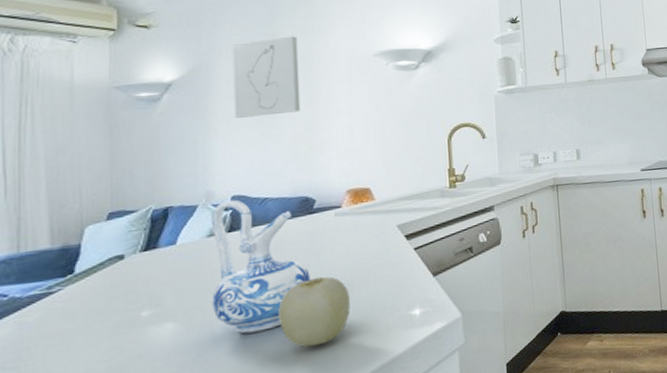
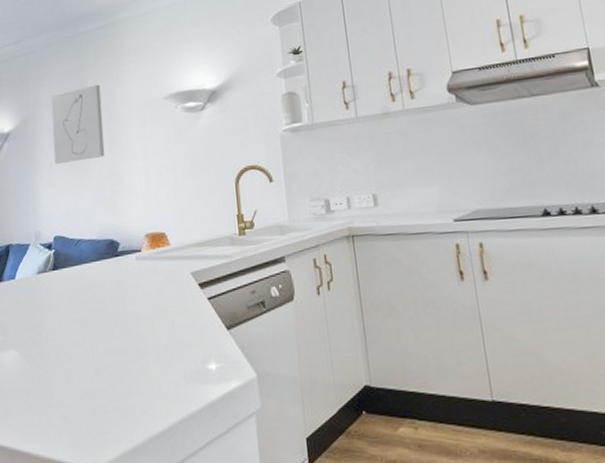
ceramic pitcher: present [211,199,310,334] -> none [39,240,118,369]
fruit: present [279,276,350,347] -> none [93,320,152,390]

